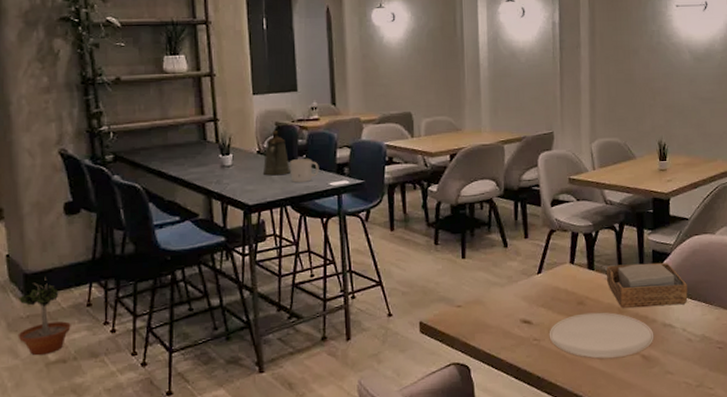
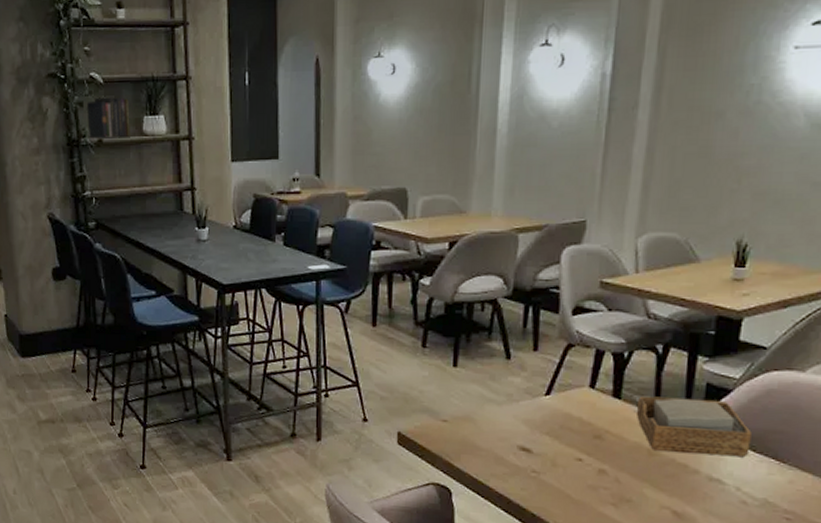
potted tree: present [18,276,71,356] -> none [15,339,59,414]
books: none [104,40,150,76] -> present [87,98,130,137]
coffee pot: present [263,131,290,176] -> none [239,204,267,254]
mug: present [290,159,319,184] -> none [267,237,298,265]
plate: present [549,312,654,360] -> none [551,449,694,510]

